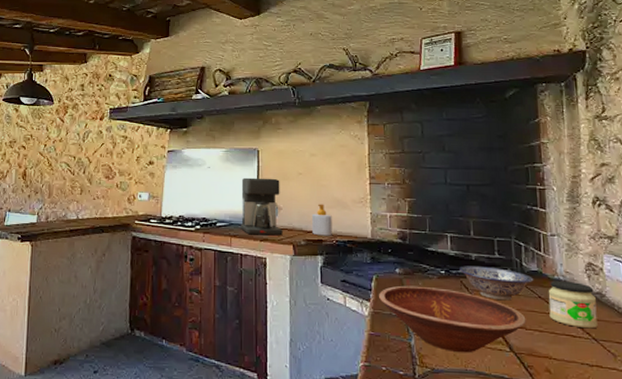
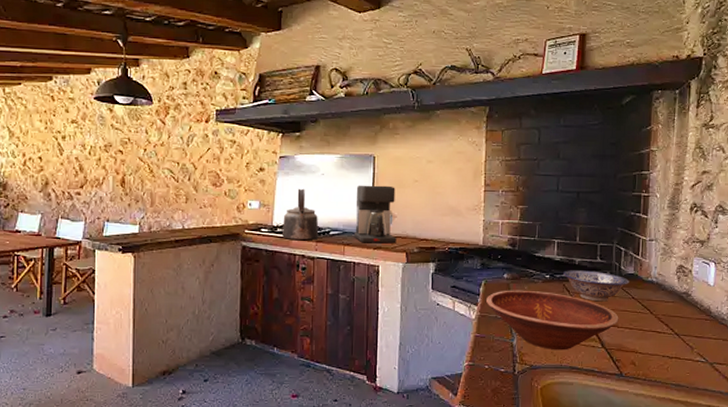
kettle: none [171,181,206,232] -> present [282,188,319,241]
soap bottle: present [312,204,332,236] -> none [426,211,446,243]
jar: present [548,280,598,329] -> none [640,282,682,325]

